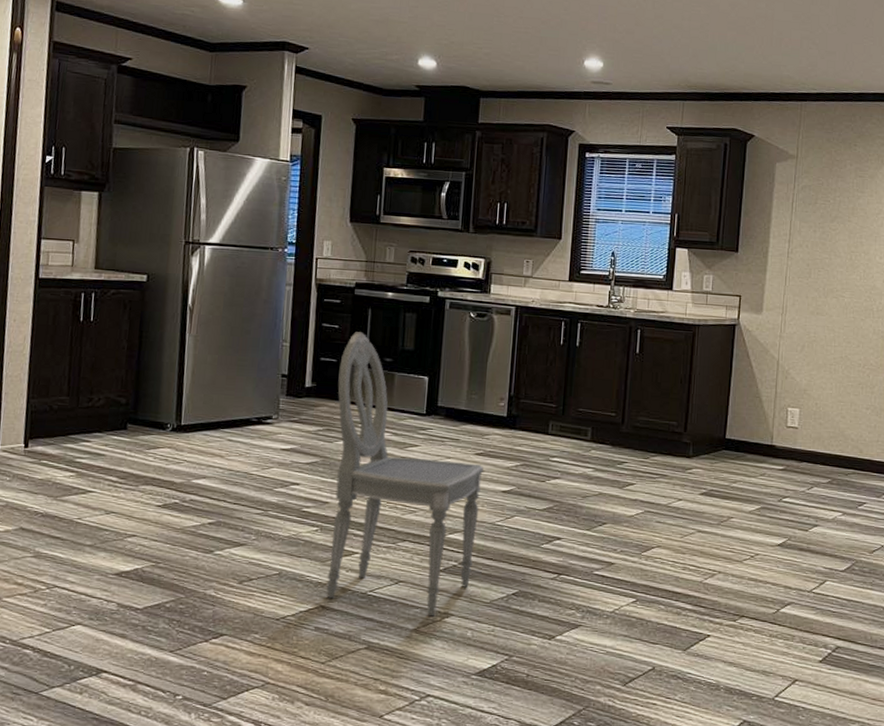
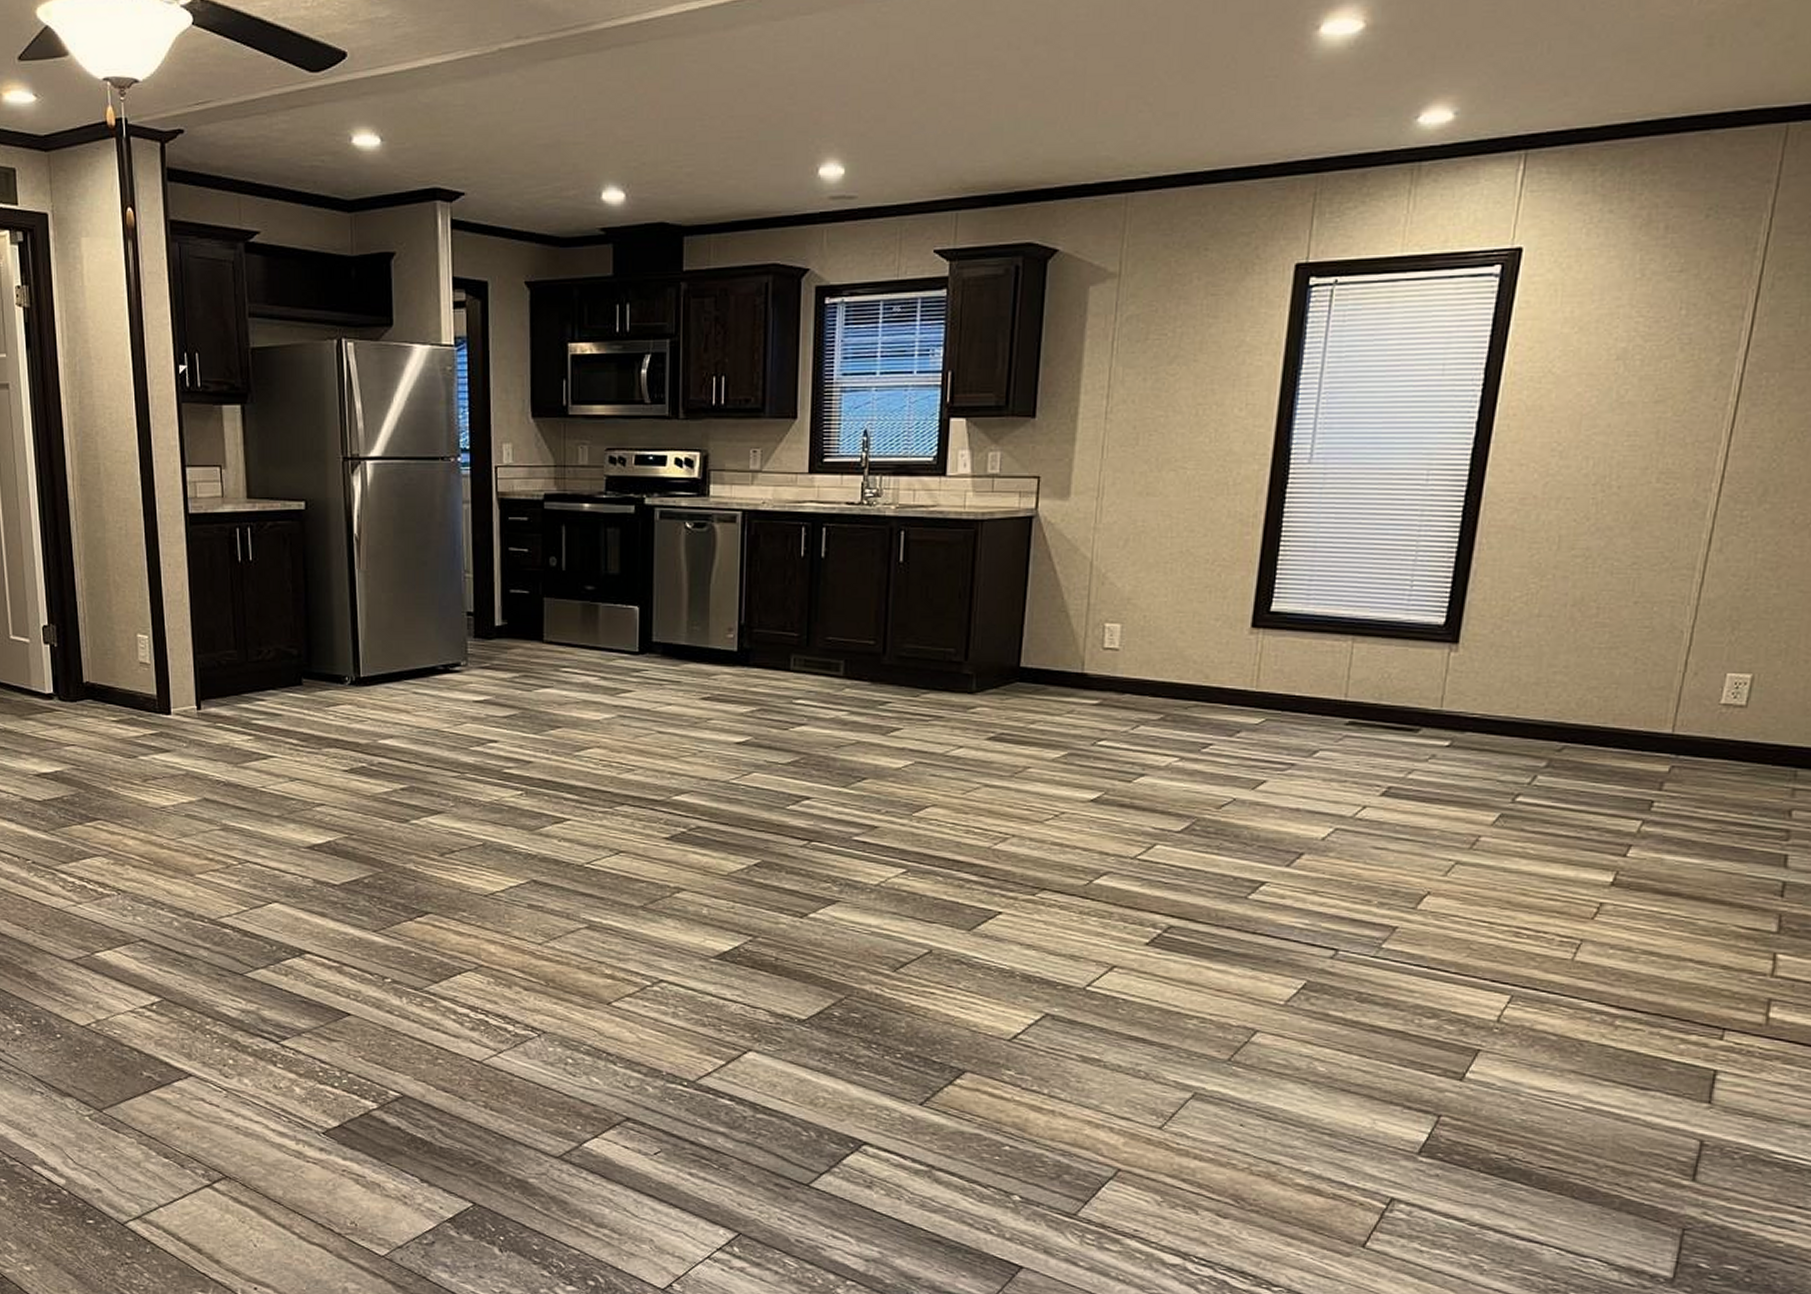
dining chair: present [326,332,483,617] -> none [532,555,712,892]

